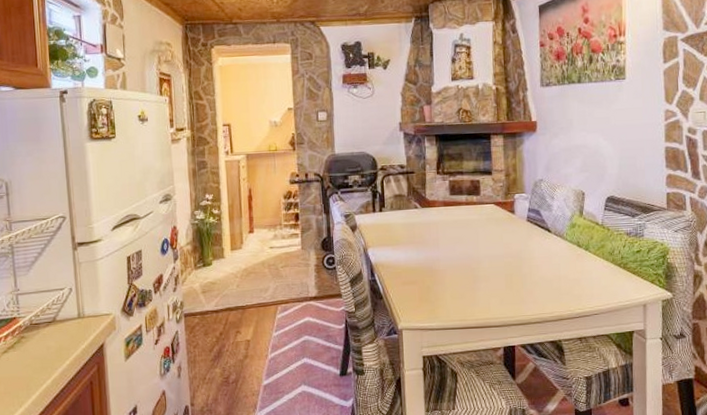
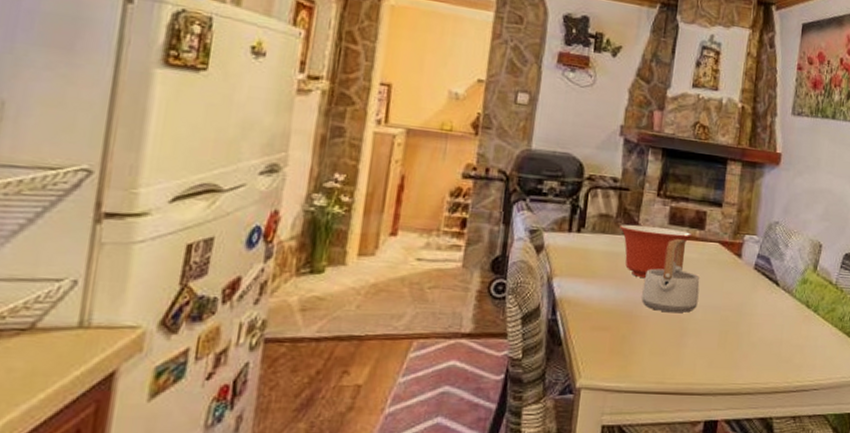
mixing bowl: none [412,198,471,241] -> present [620,224,693,279]
teapot: none [437,205,484,265] -> present [641,238,700,313]

